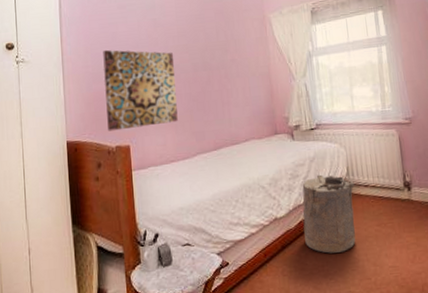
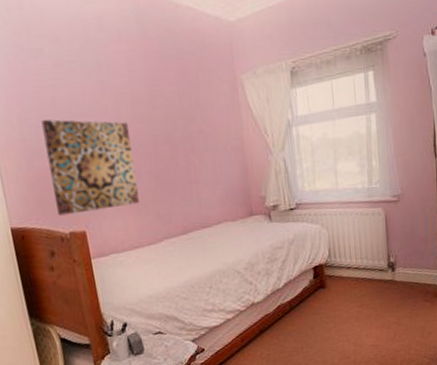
laundry hamper: present [302,174,356,254] -> none [281,257,336,336]

